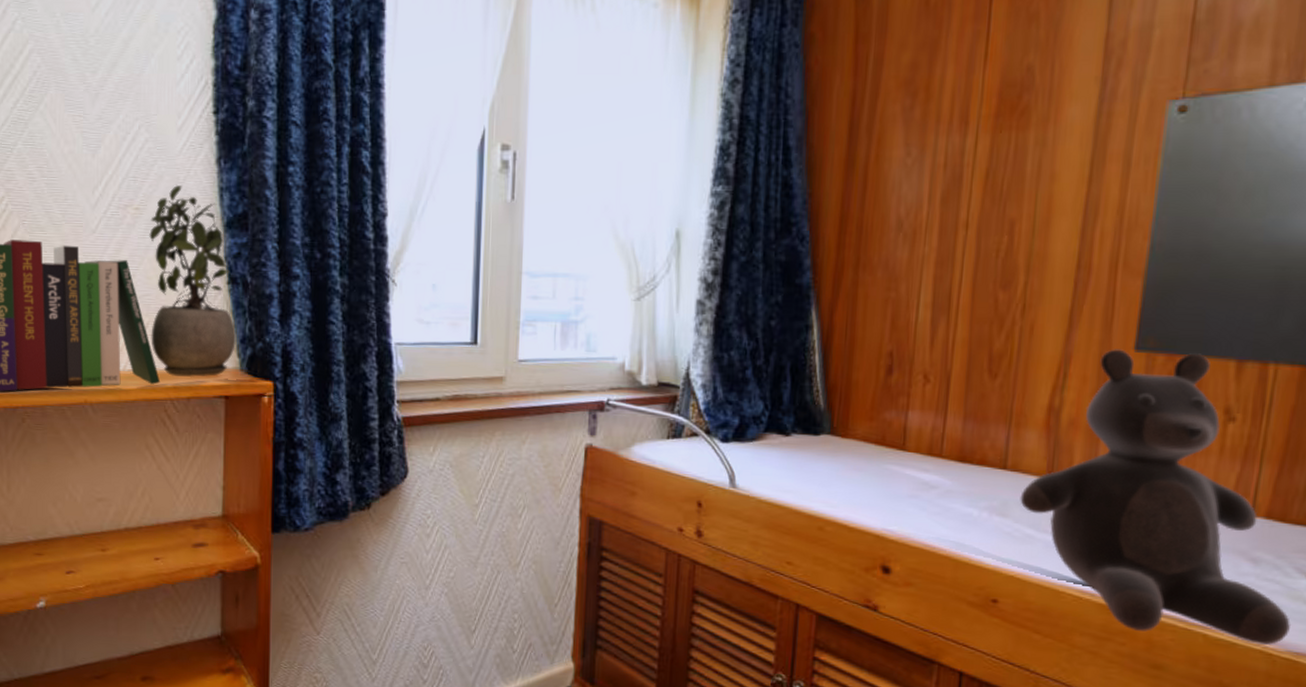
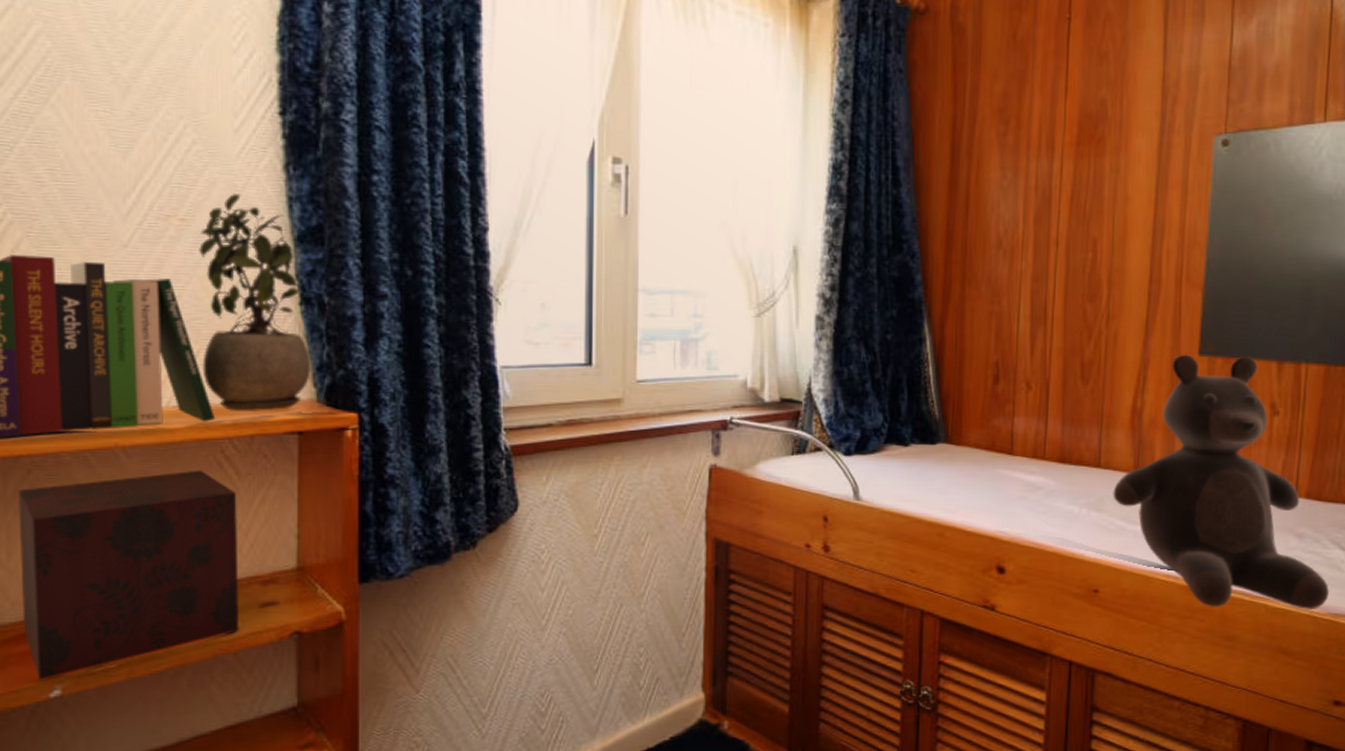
decorative box: none [15,425,177,593] -> present [18,470,239,680]

